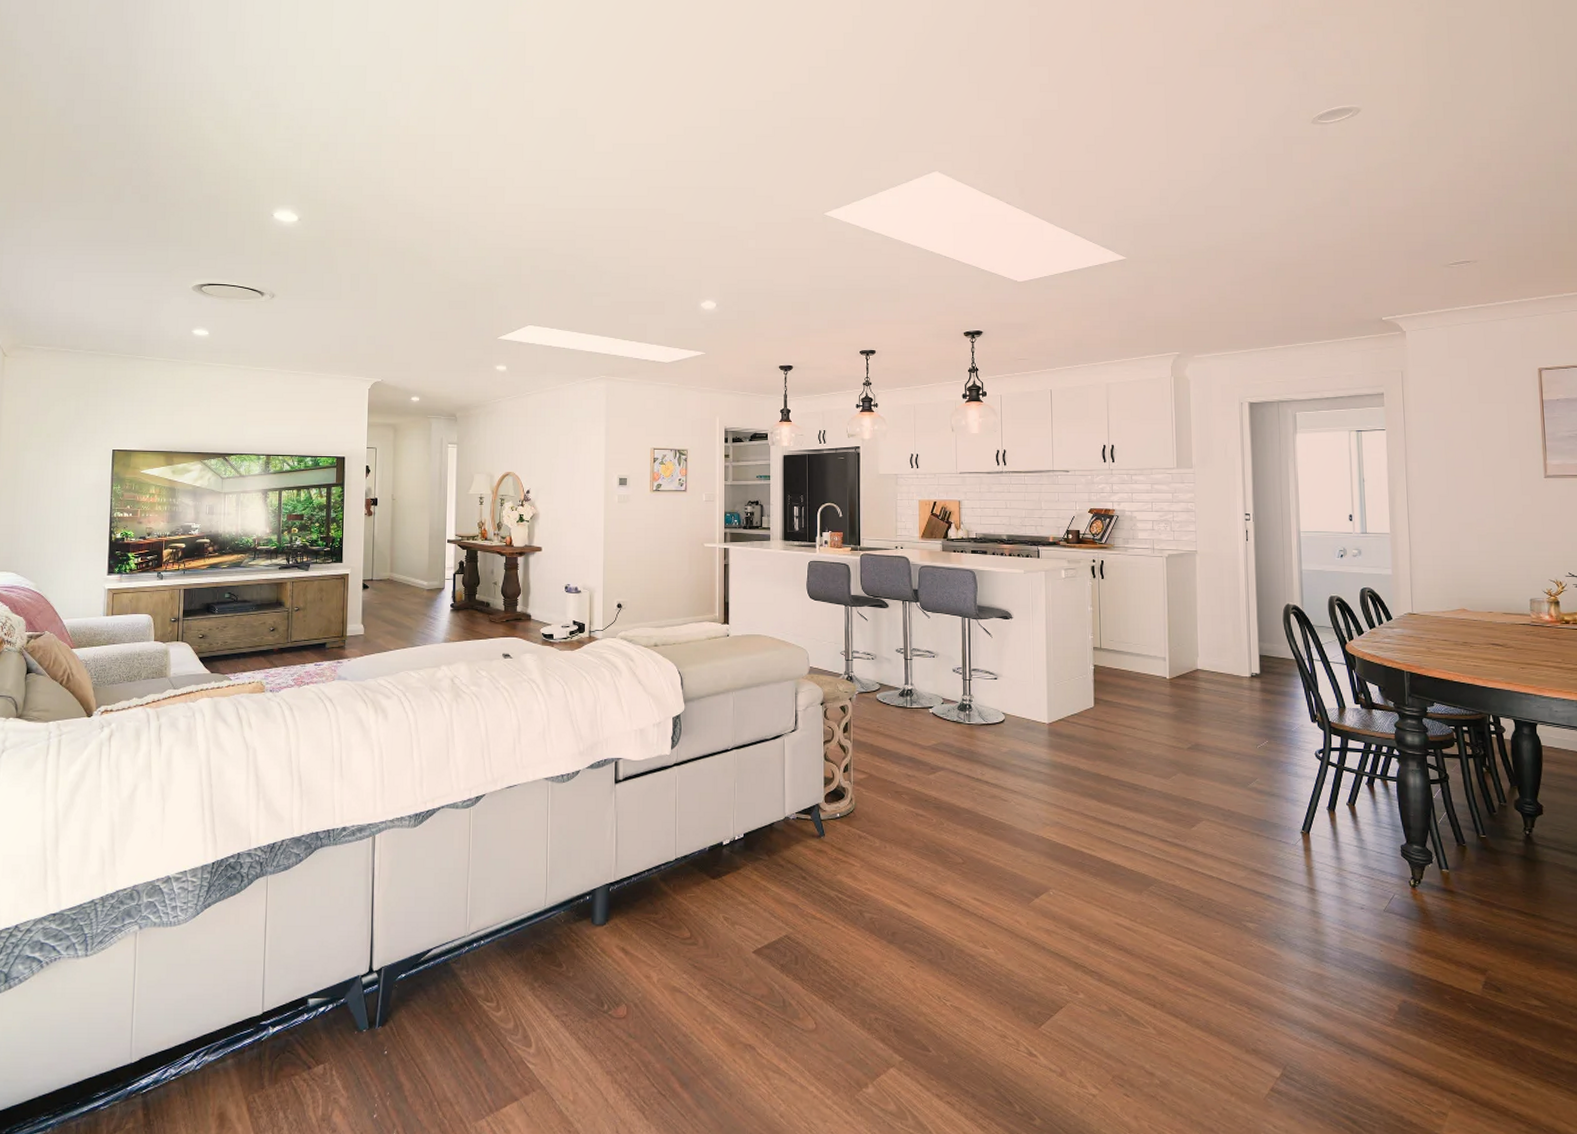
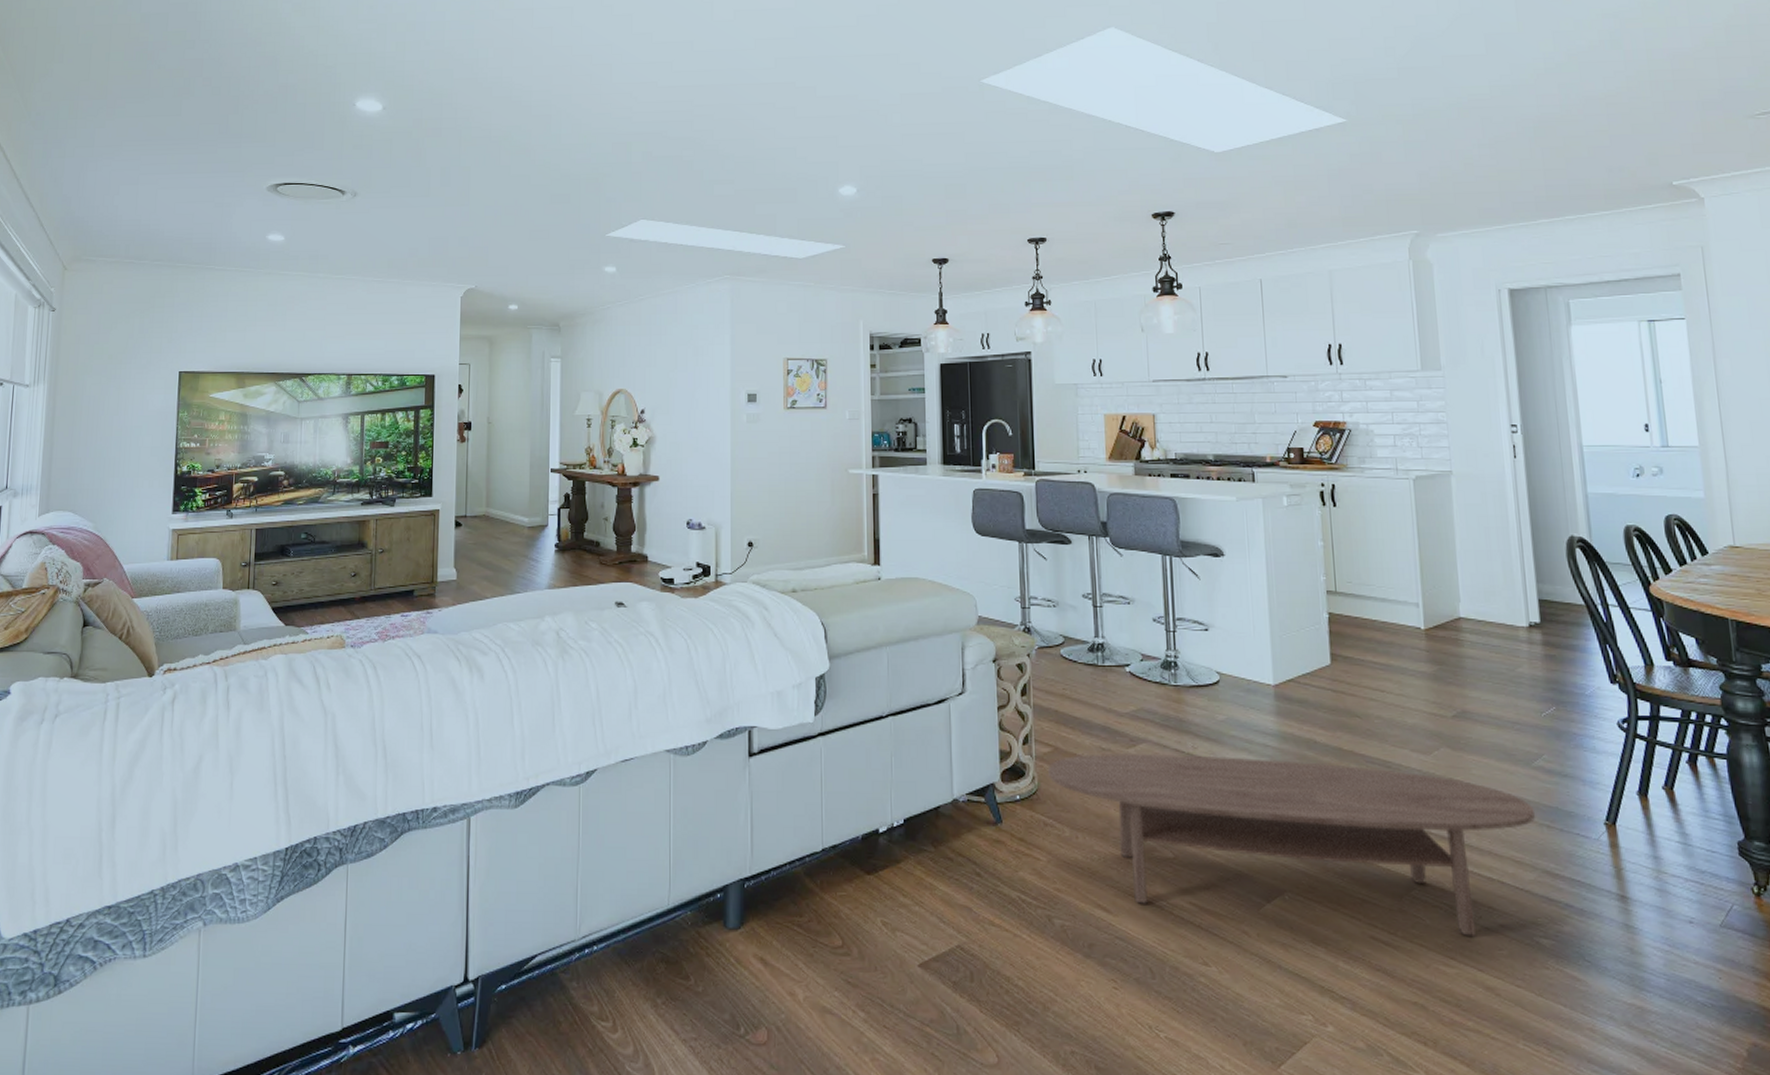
coffee table: none [862,778,1249,922] -> present [1047,752,1536,936]

